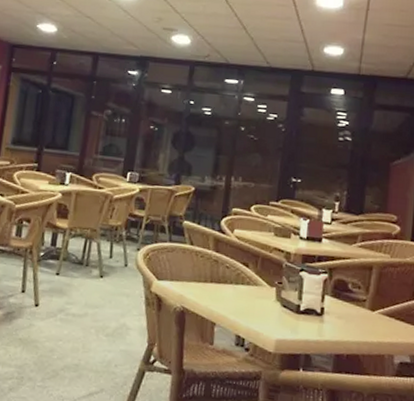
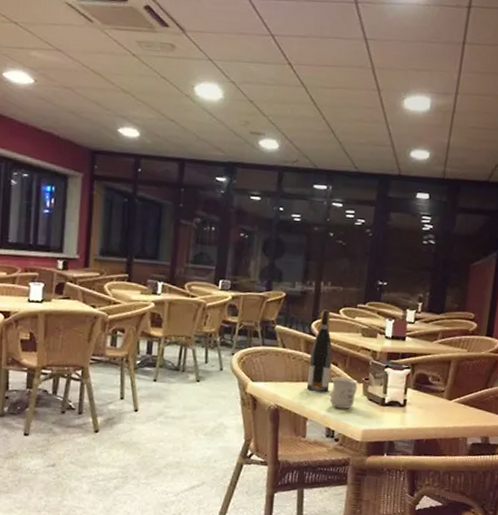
wine bottle: none [215,206,243,296] -> present [306,309,333,393]
mug: none [239,278,271,315] -> present [329,376,358,409]

